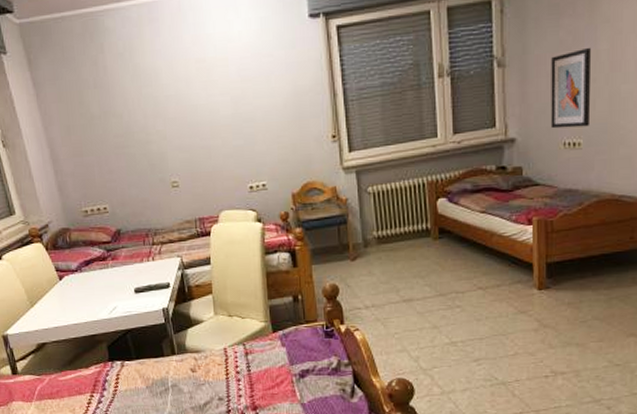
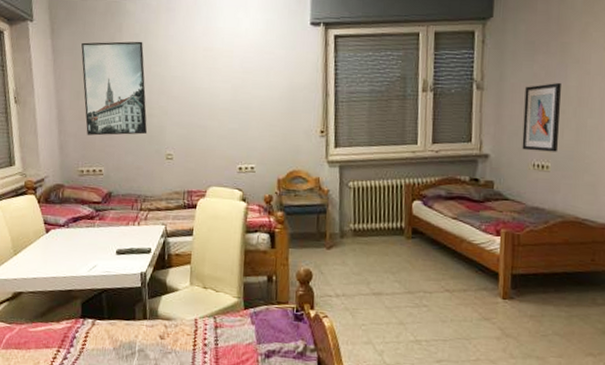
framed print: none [63,61,148,172] -> present [81,41,148,136]

